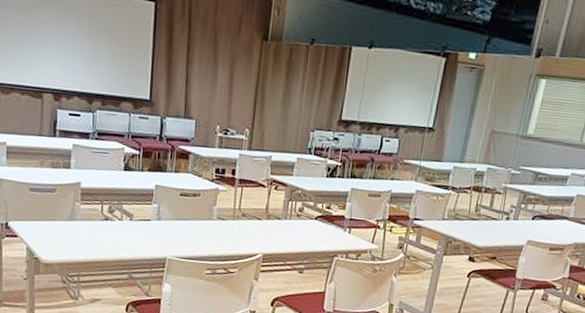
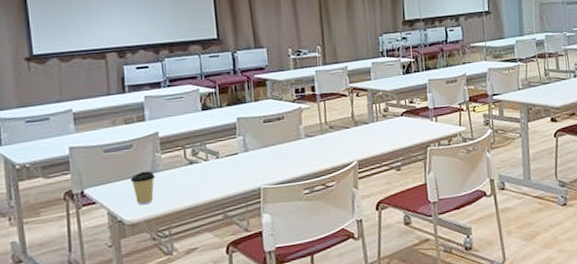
coffee cup: none [50,217,72,249] -> present [130,170,155,205]

